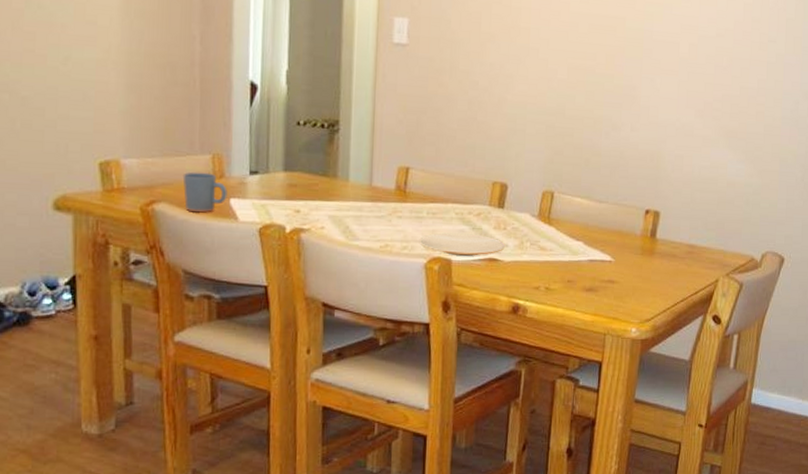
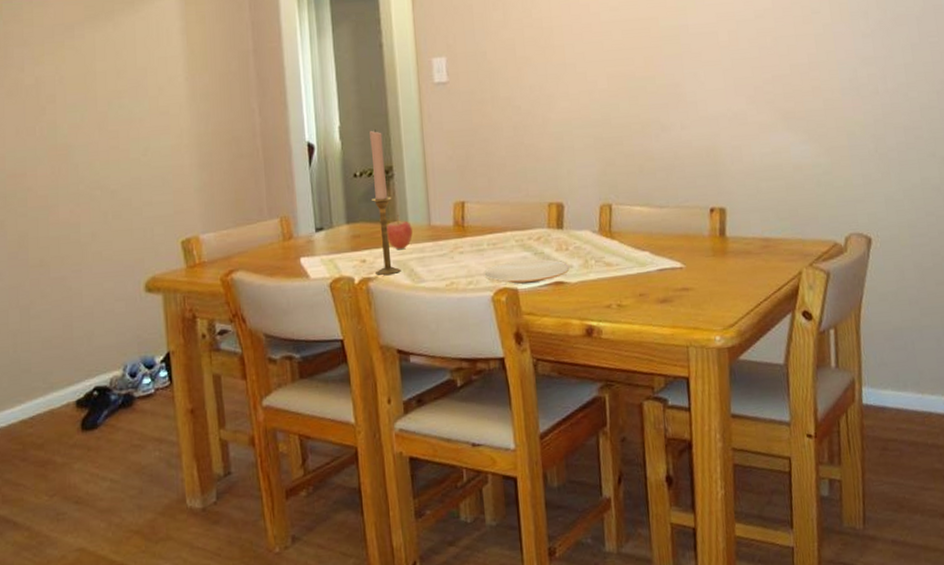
mug: present [182,172,228,213] -> none [255,236,298,276]
candlestick: none [309,80,336,228] -> present [369,130,401,275]
fruit: none [325,170,352,205] -> present [386,215,413,249]

